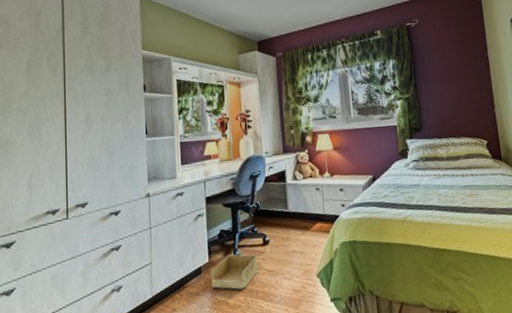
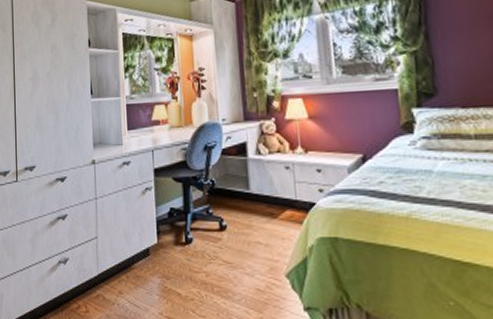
storage bin: present [210,254,259,290] -> none [159,237,214,280]

